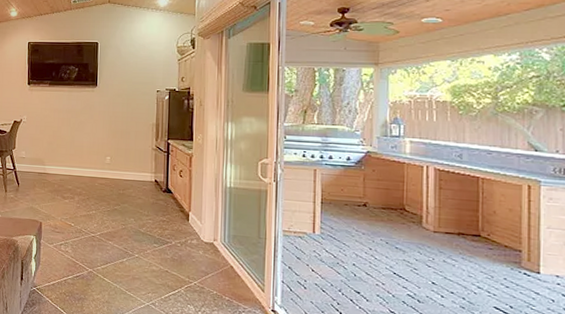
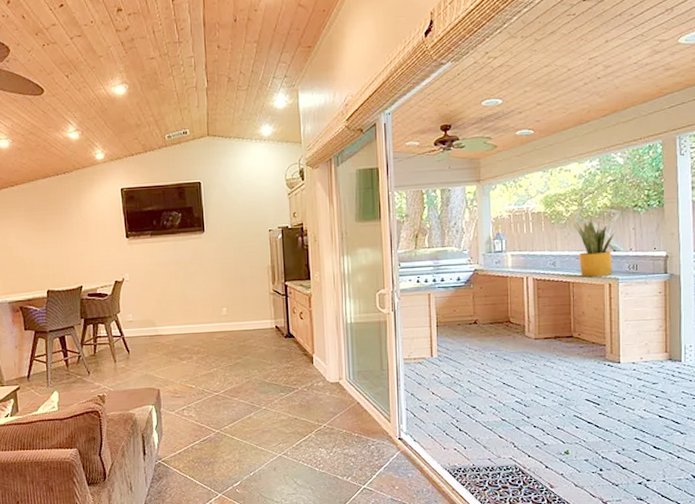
planter: none [486,112,538,177] -> present [573,217,615,277]

